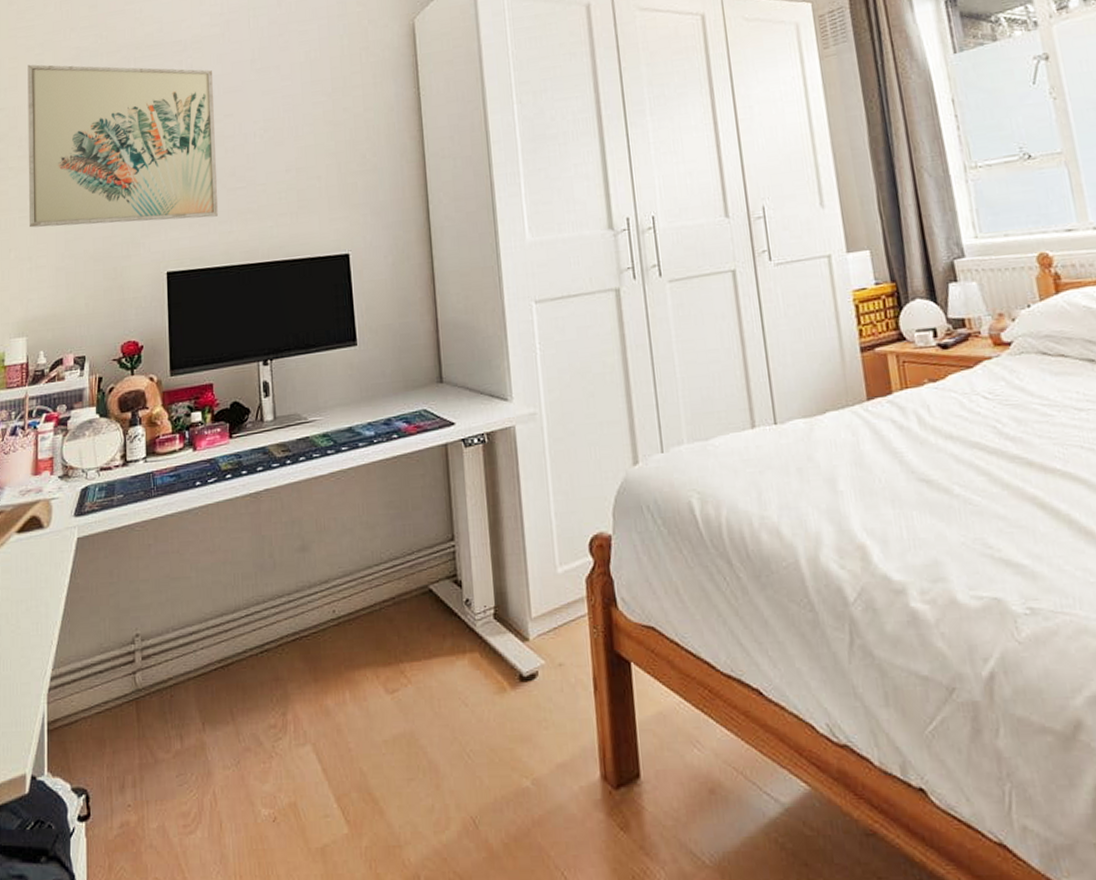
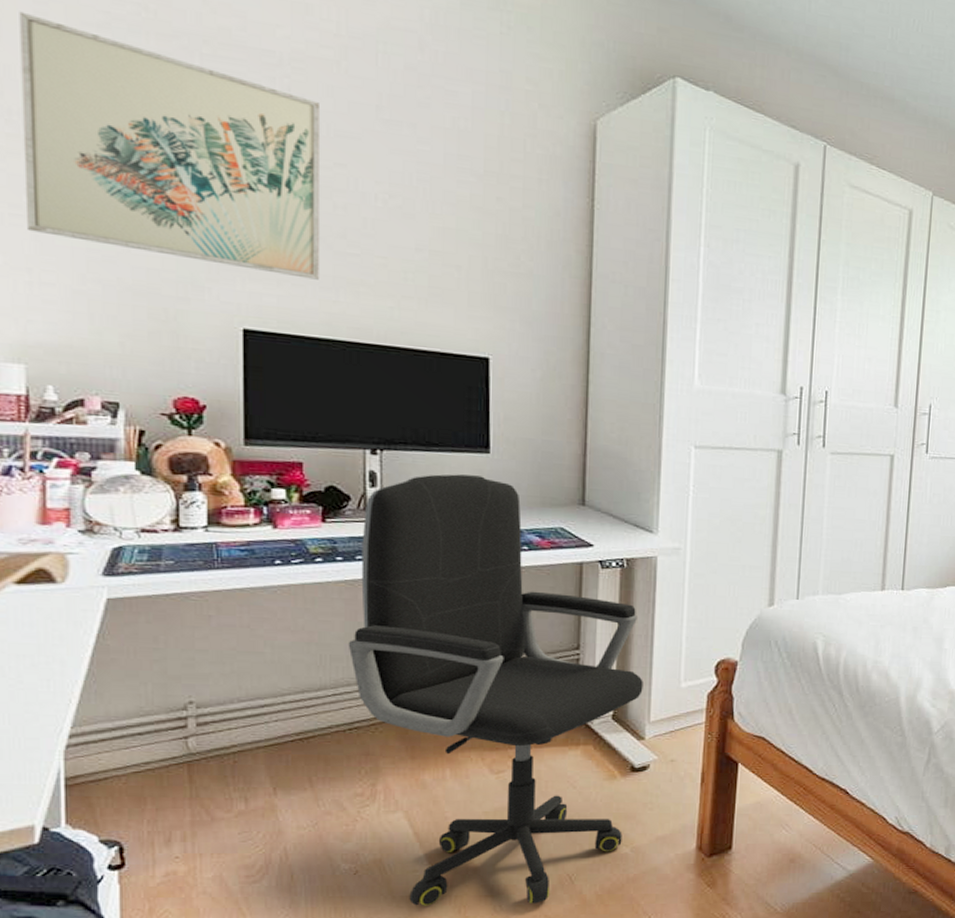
office chair: none [255,369,522,860] -> present [348,474,643,906]

